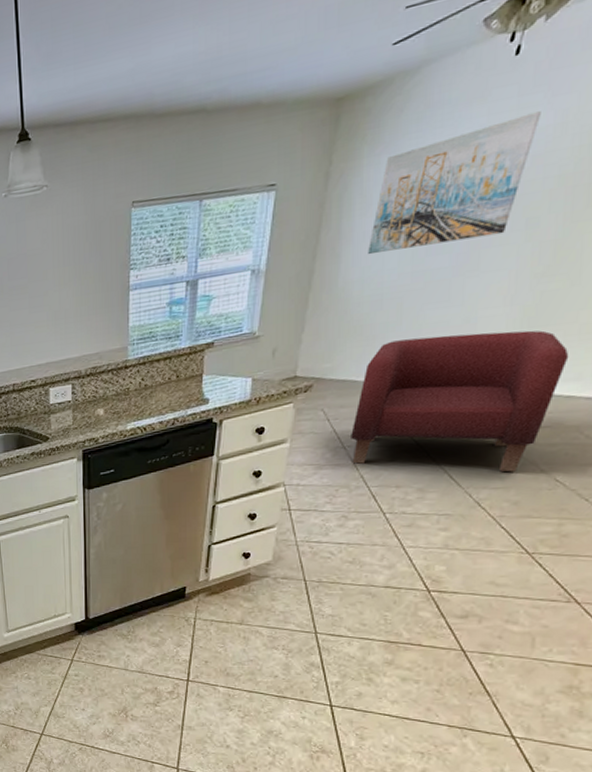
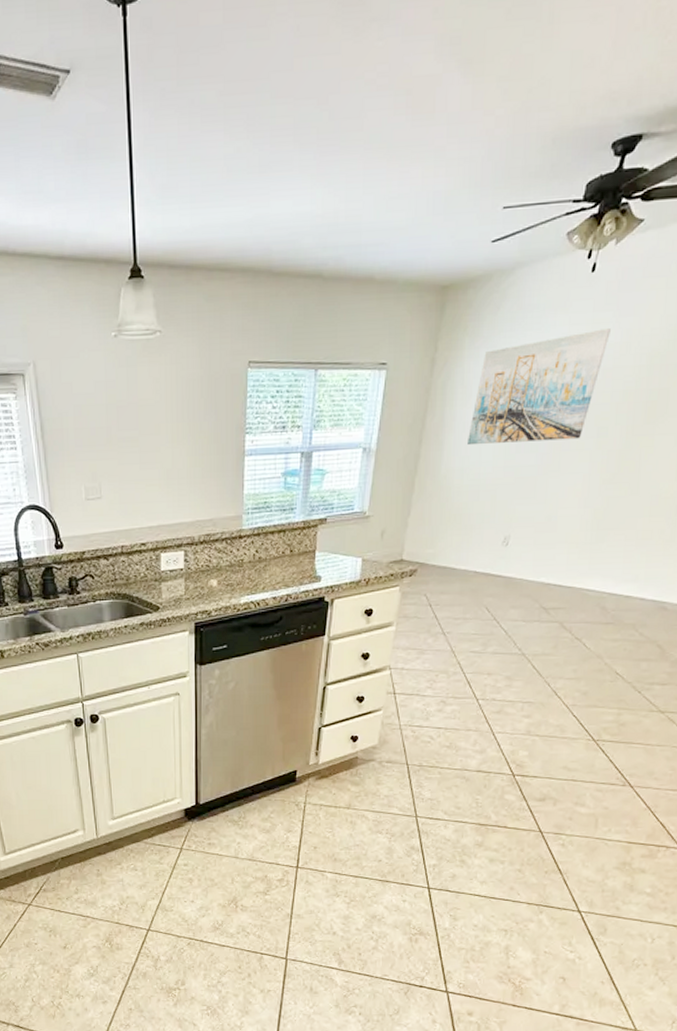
armchair: present [351,330,569,472] -> none [450,530,629,664]

